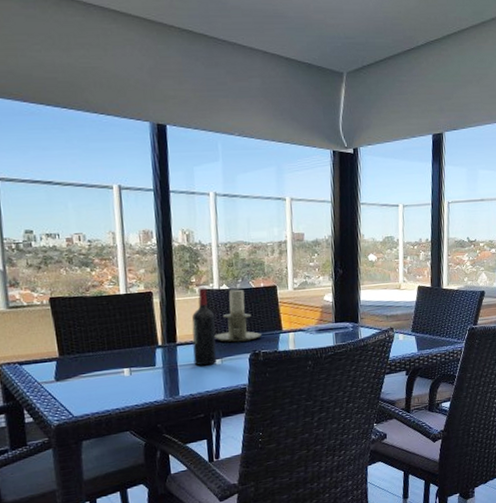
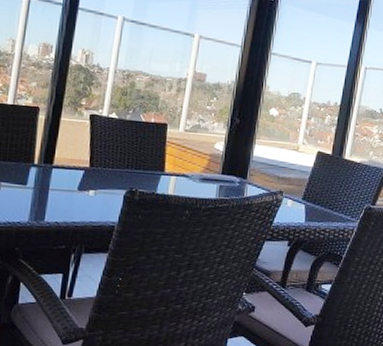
wine bottle: present [191,287,217,366] -> none [66,111,98,195]
candle holder: present [214,289,262,343] -> none [93,119,142,177]

